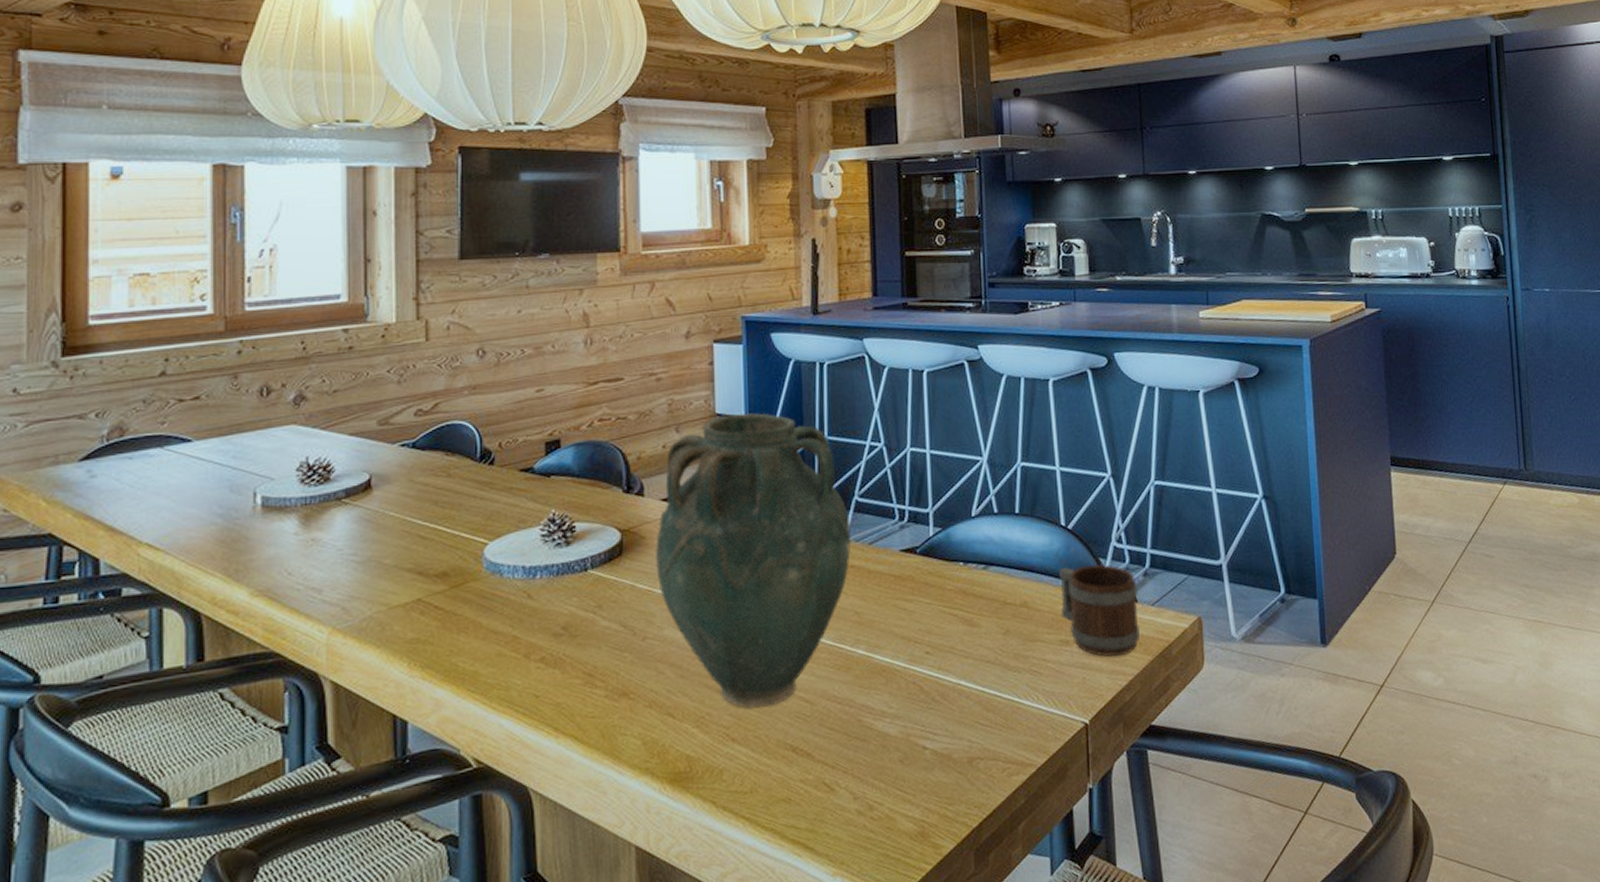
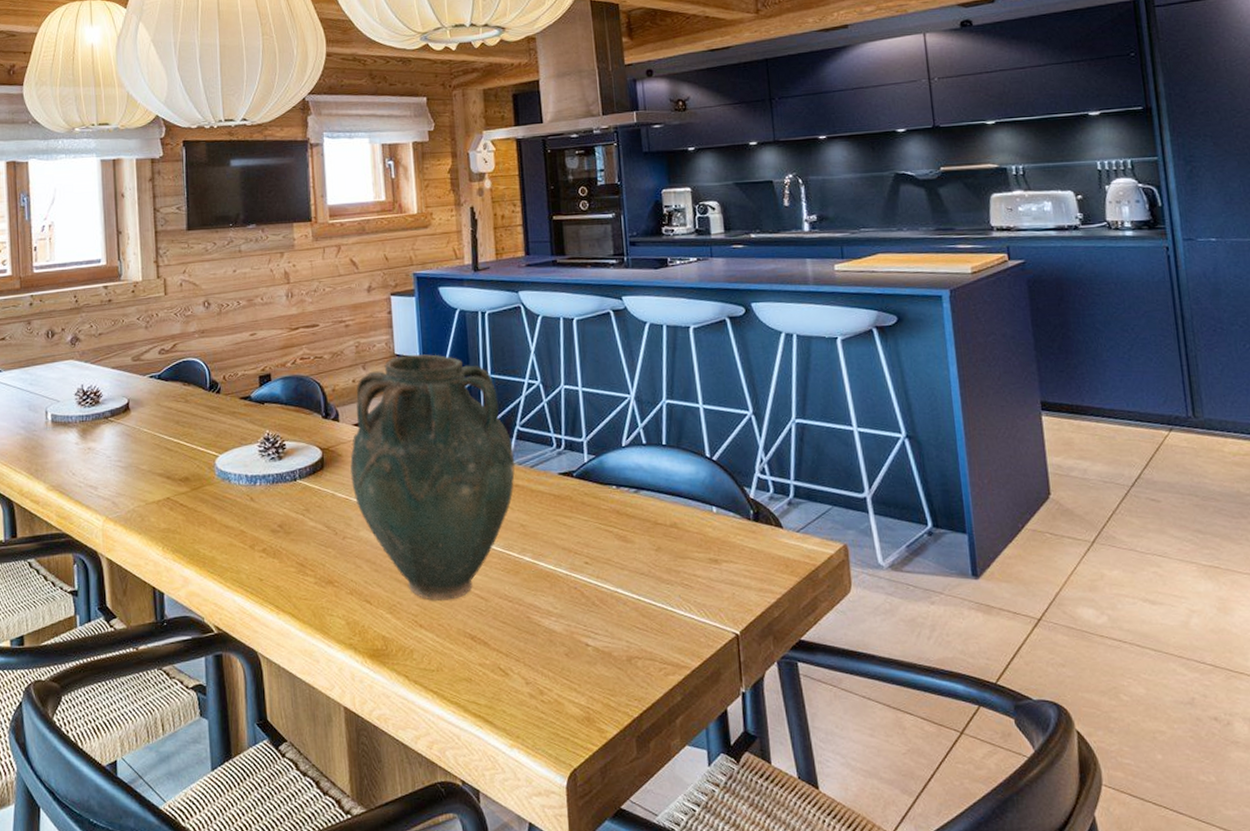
mug: present [1059,564,1140,657] -> none [706,492,786,577]

